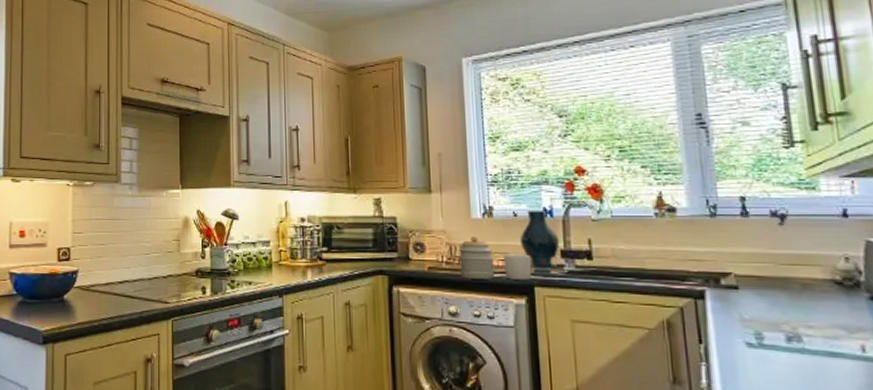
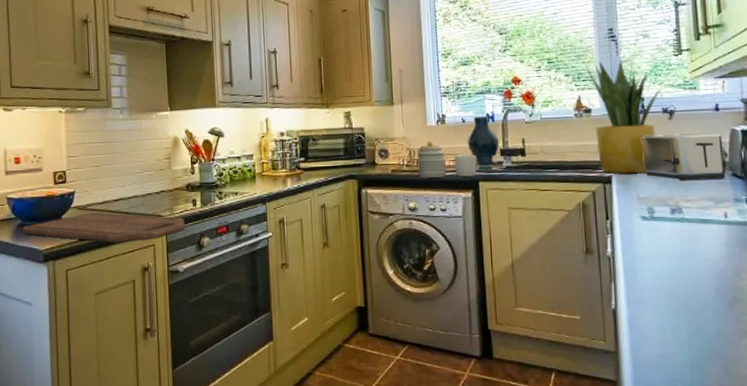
cutting board: none [23,293,193,330] -> present [22,212,186,243]
planter: none [667,147,769,290] -> present [585,57,662,174]
toaster: none [743,242,861,302] -> present [641,133,726,181]

